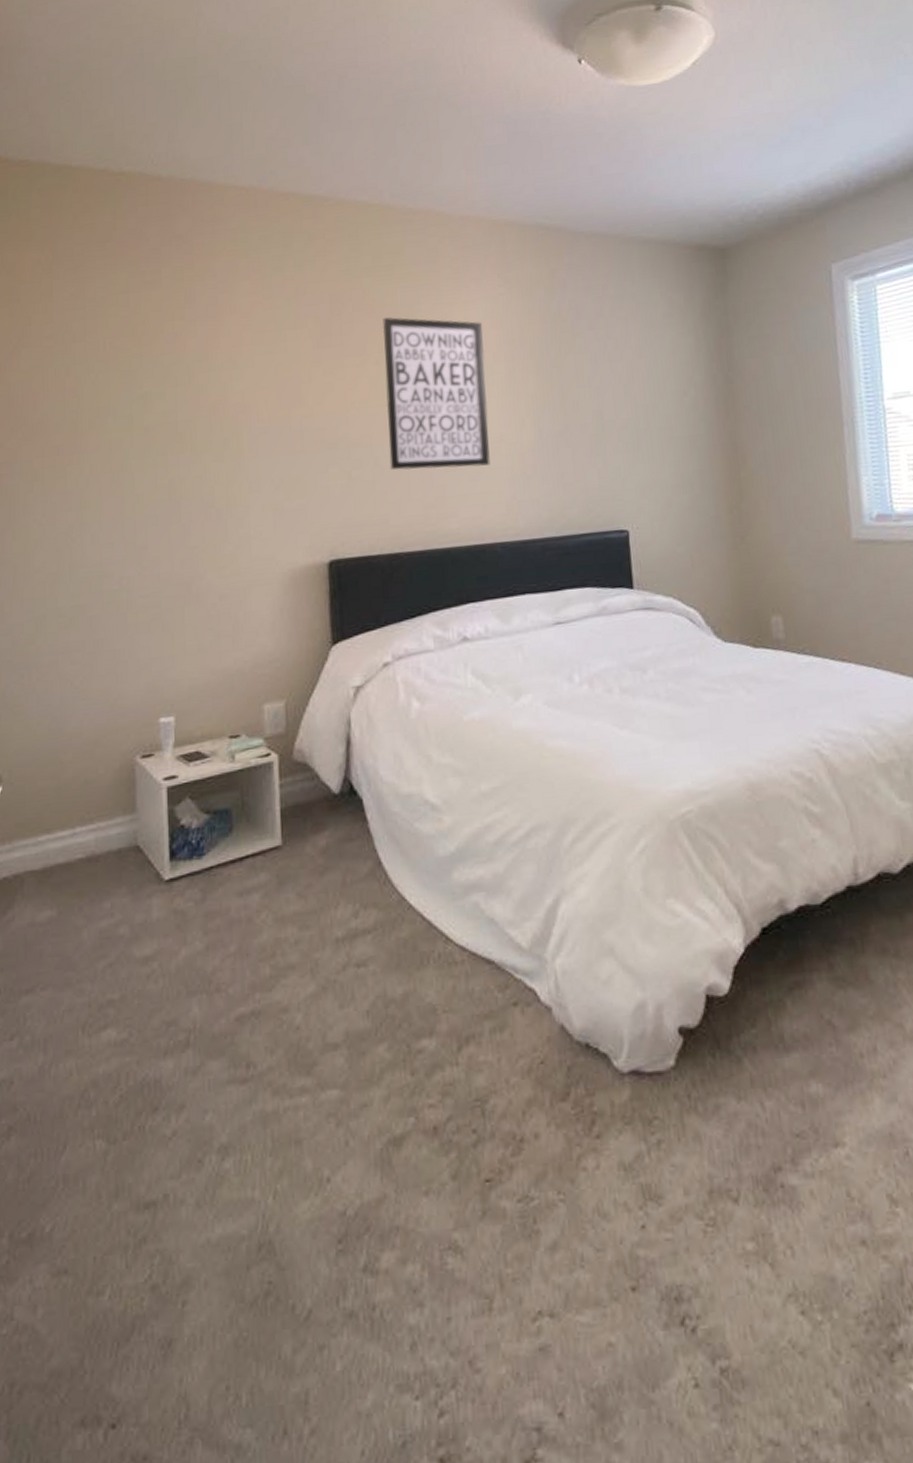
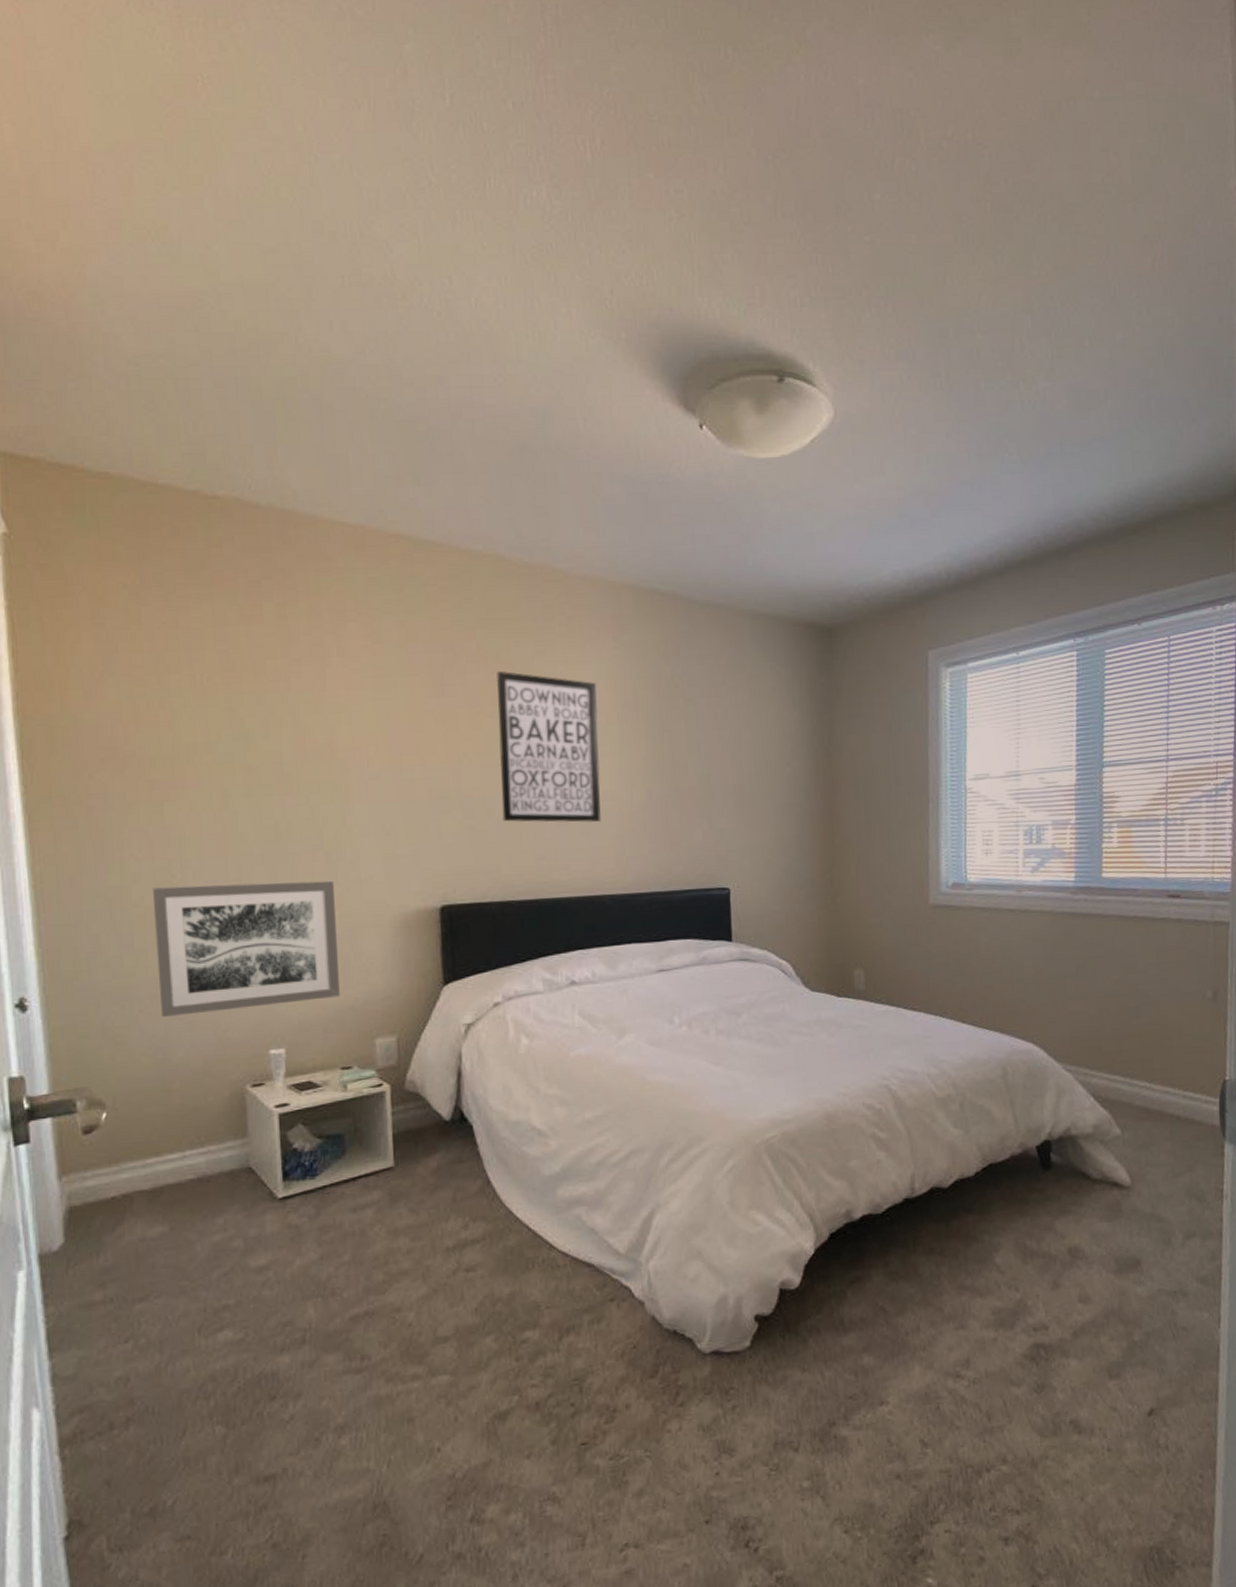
wall art: none [53,538,229,685] -> present [152,880,340,1017]

